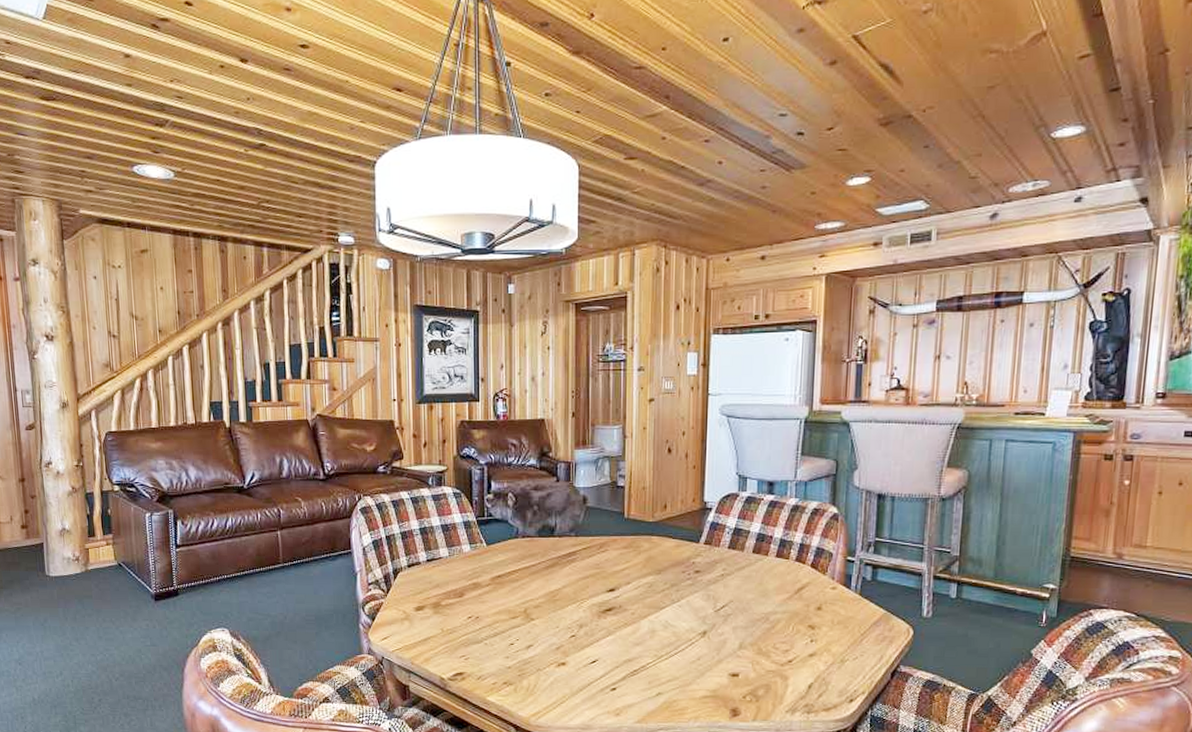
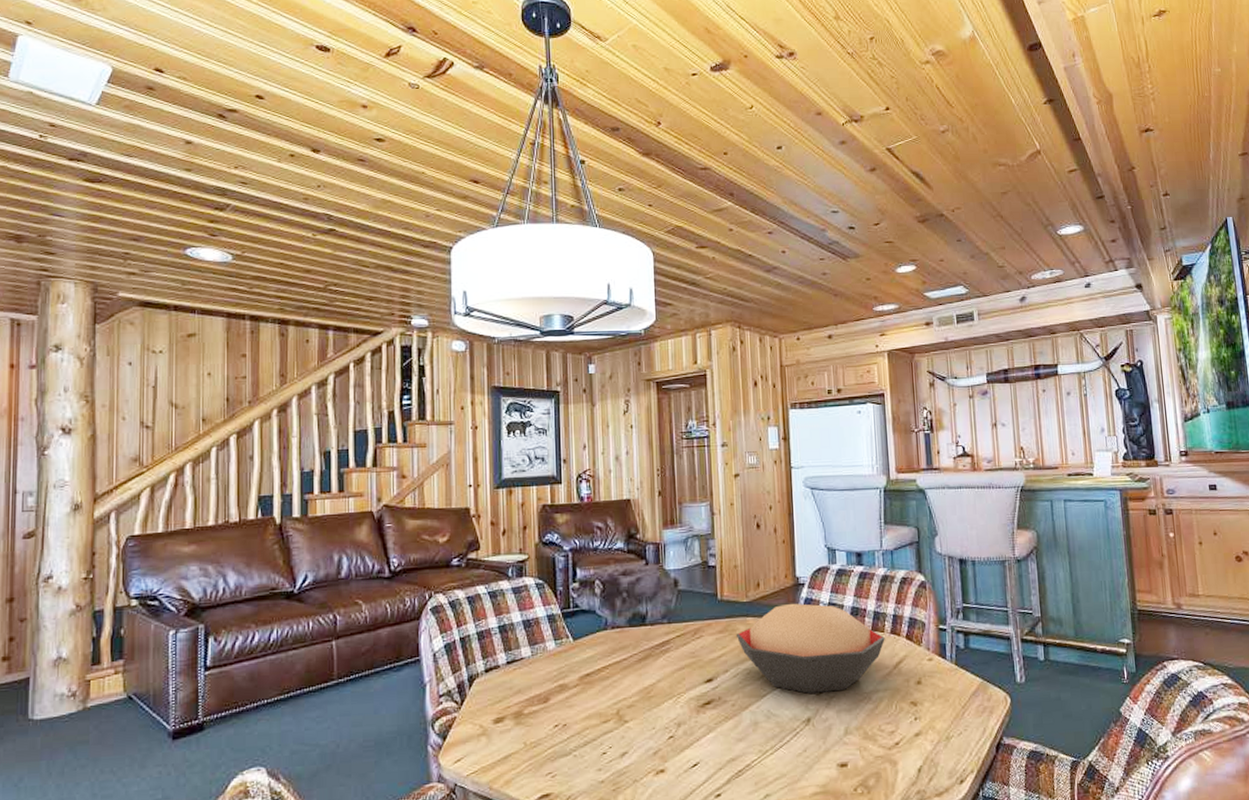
decorative bowl: none [639,526,789,610] -> present [735,603,885,694]

